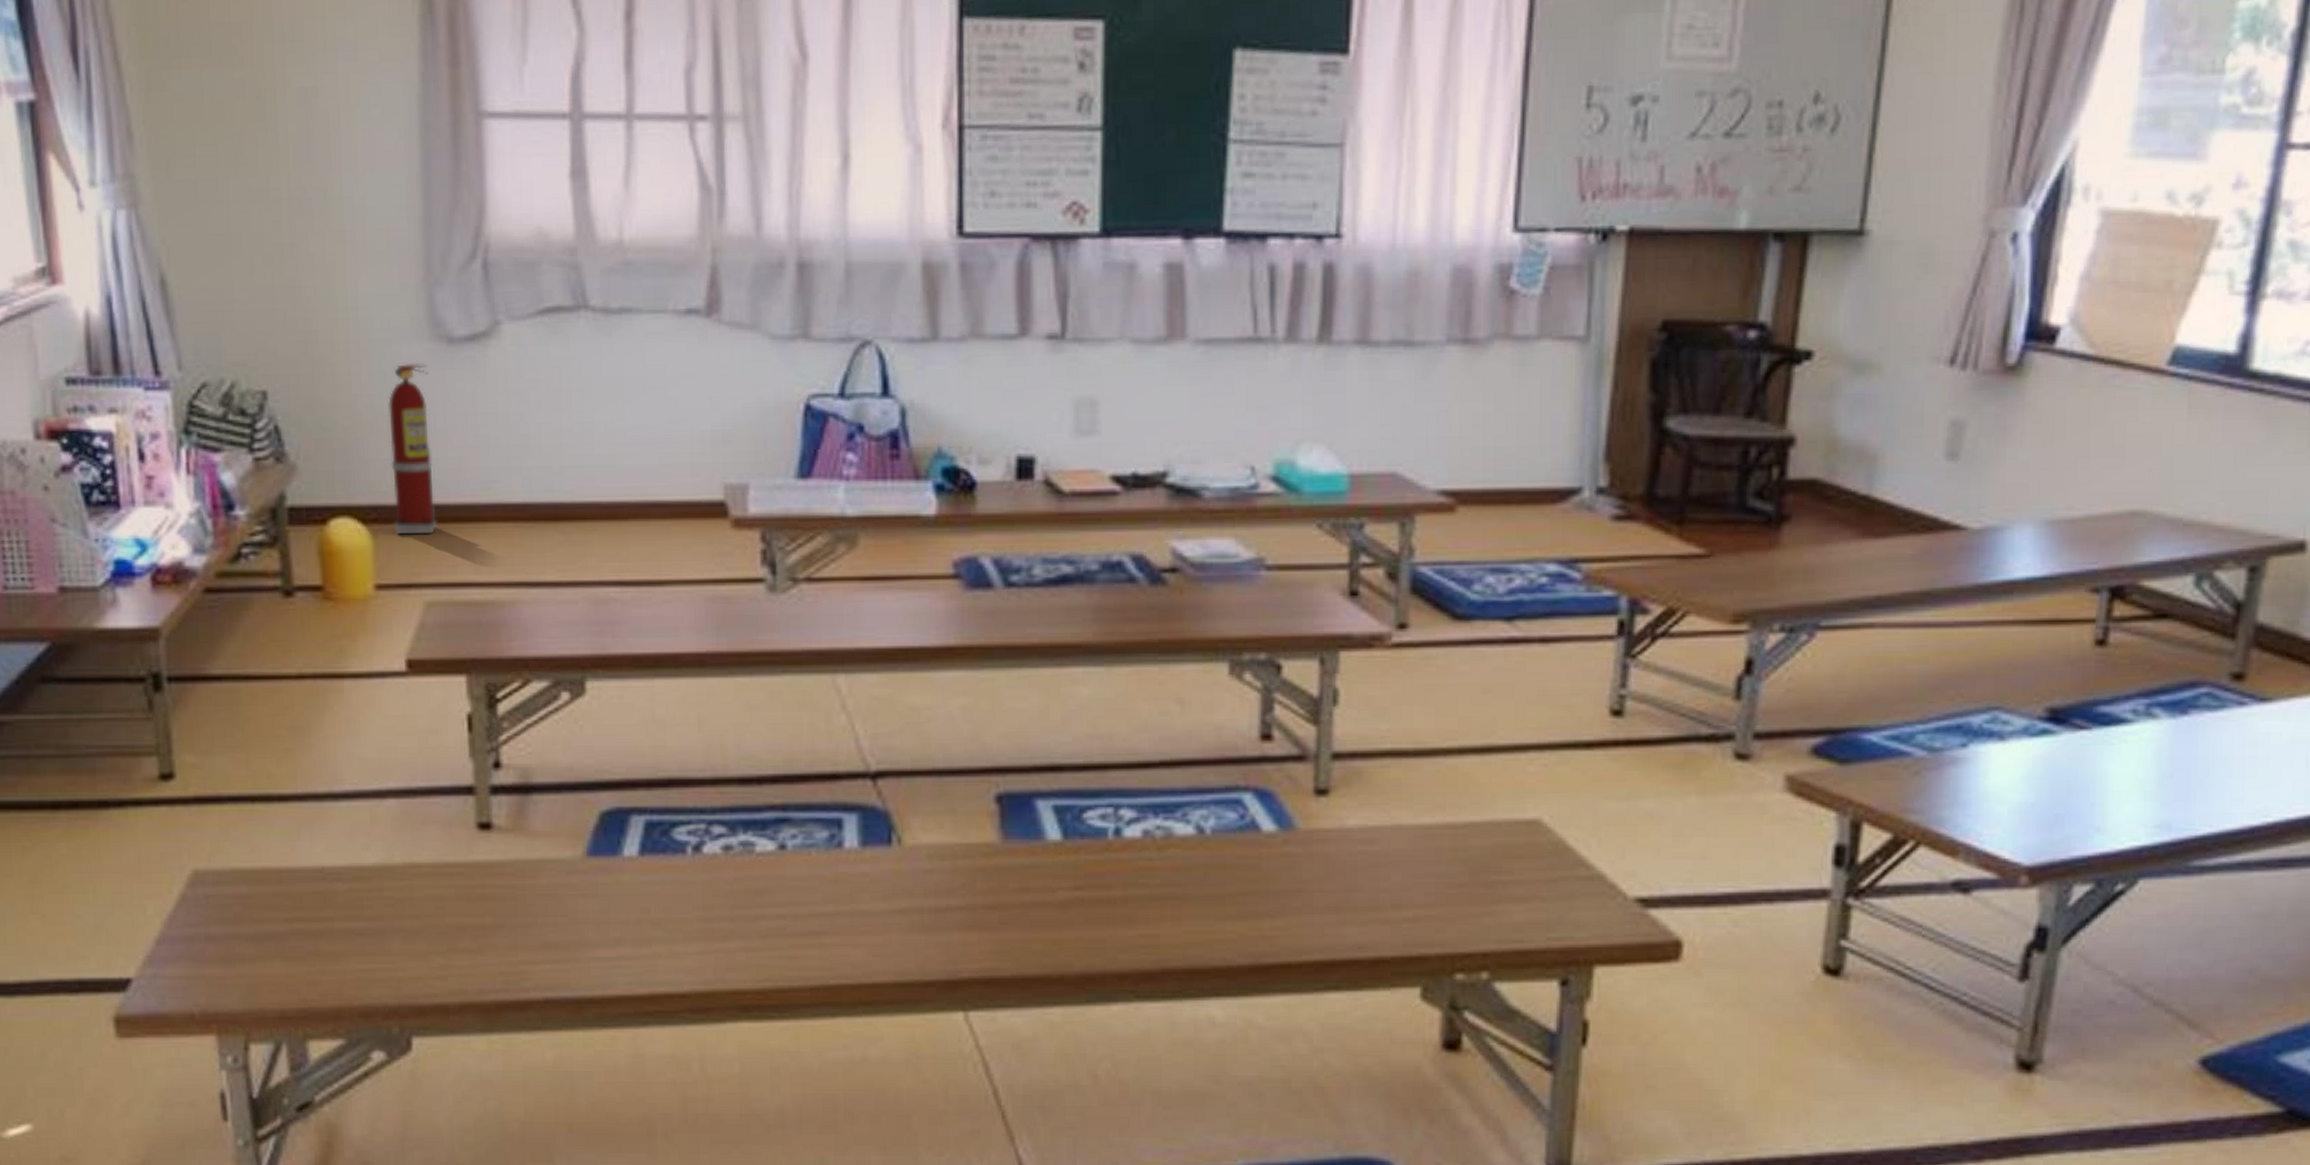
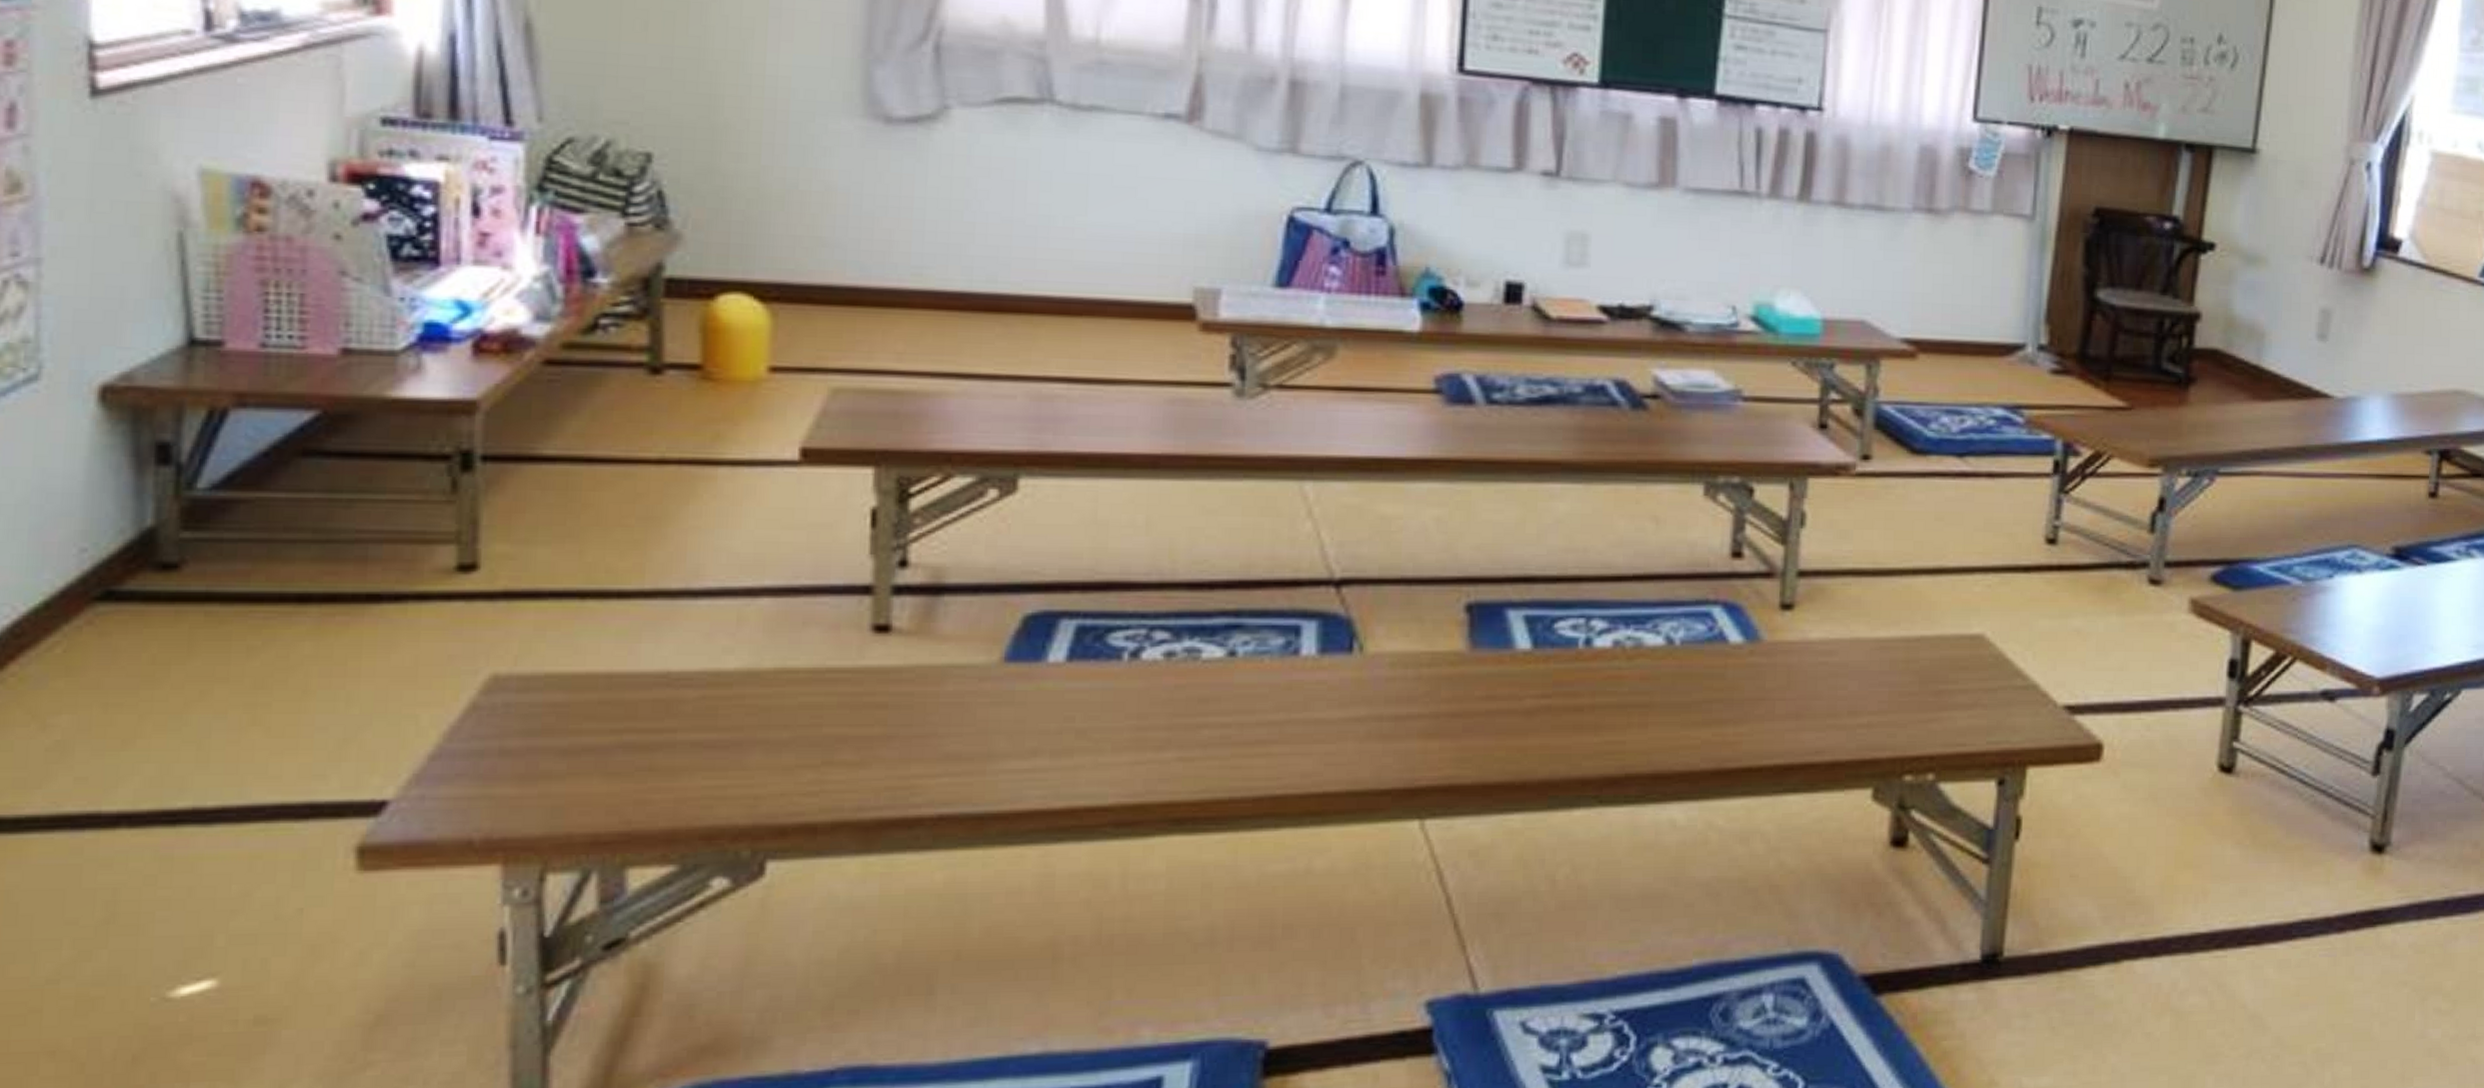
fire extinguisher: present [388,363,436,535] -> none [799,139,859,318]

